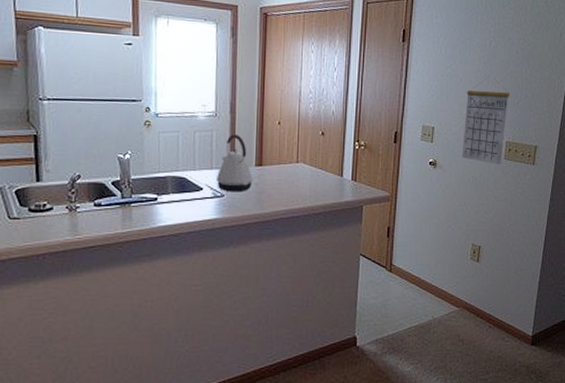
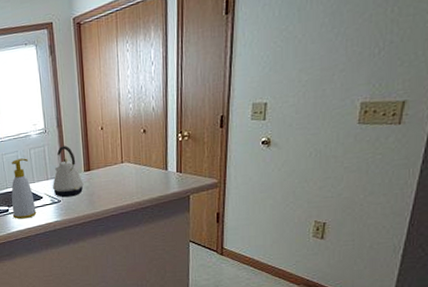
soap bottle: none [161,140,193,212] -> present [11,158,37,219]
calendar: present [462,76,510,165] -> none [301,29,368,132]

